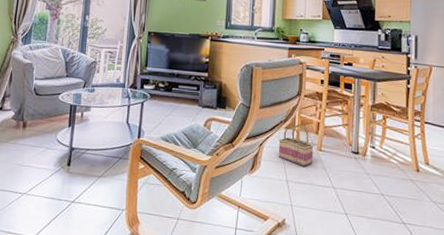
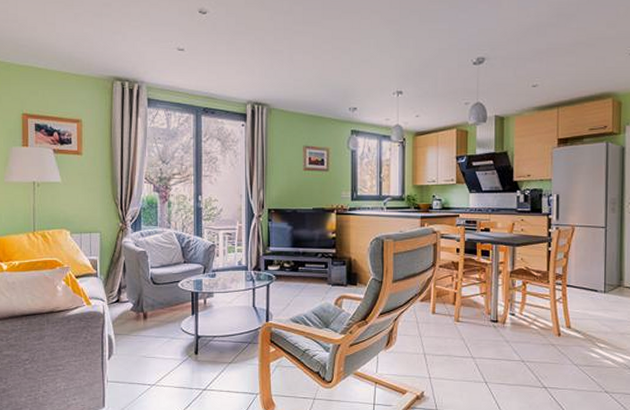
basket: present [278,124,314,167] -> none [414,296,451,339]

